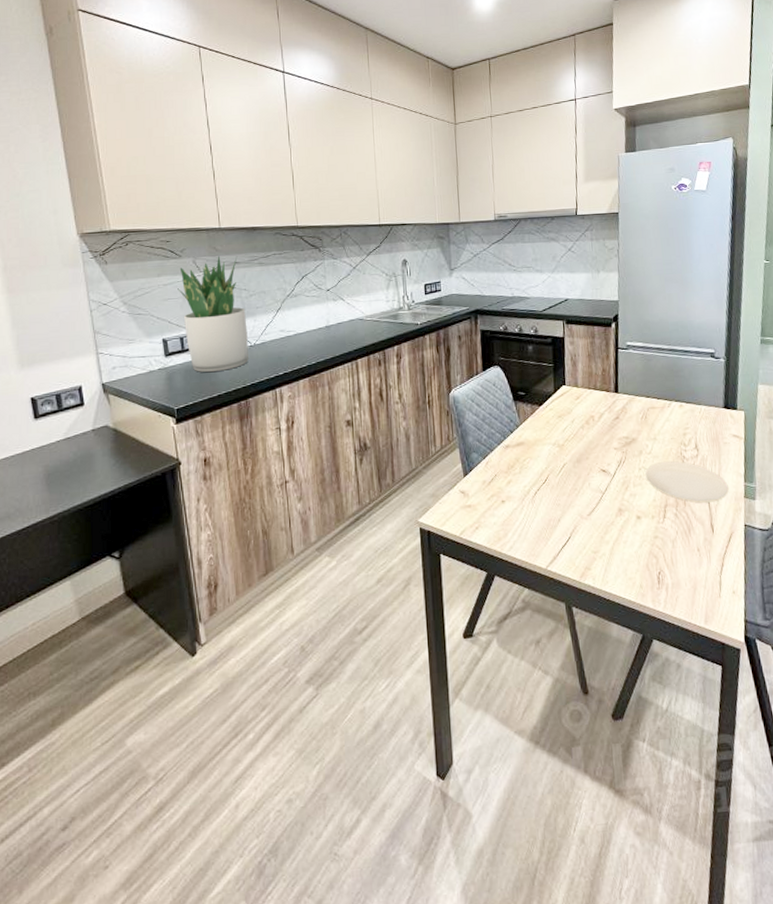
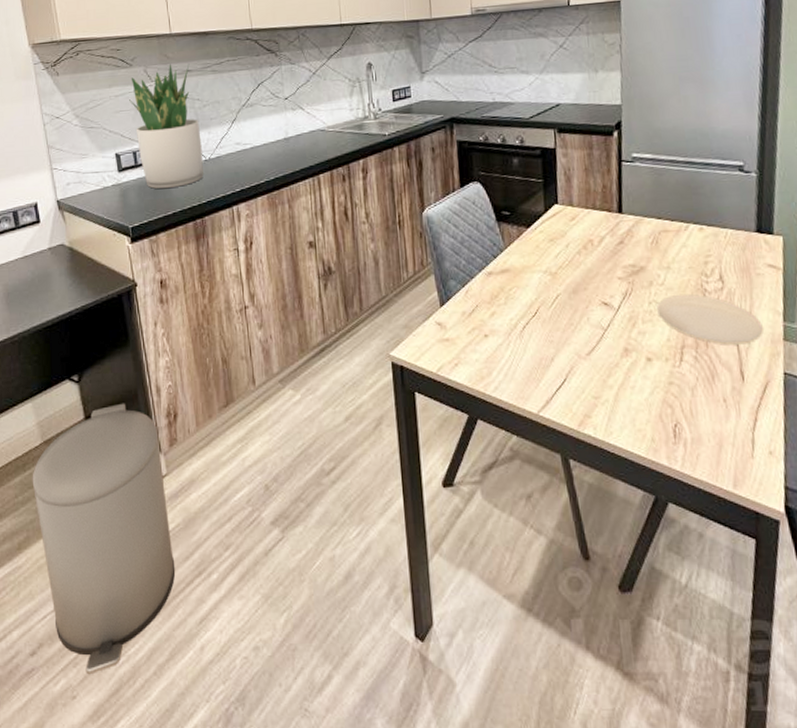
pedal bin: none [68,576,213,844] -> present [32,403,176,675]

